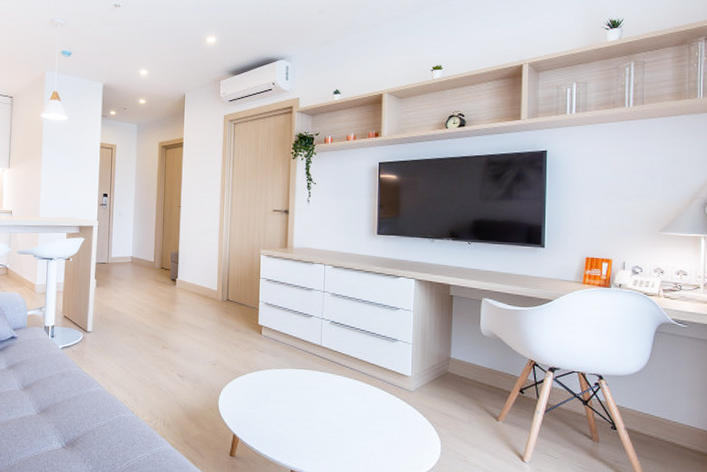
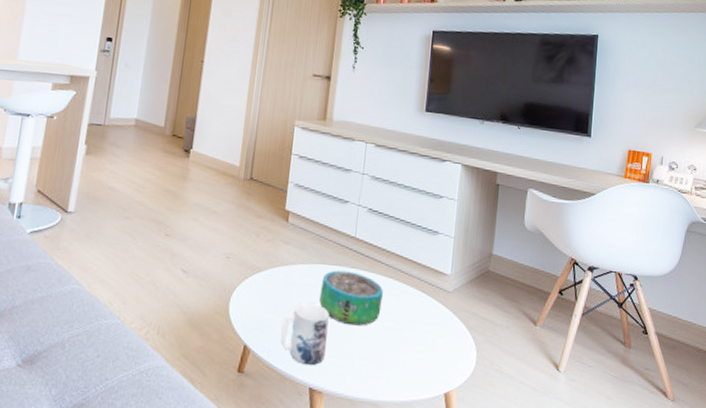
mug: none [263,401,303,452] -> present [280,303,329,366]
decorative bowl: none [294,373,349,420] -> present [319,270,383,326]

